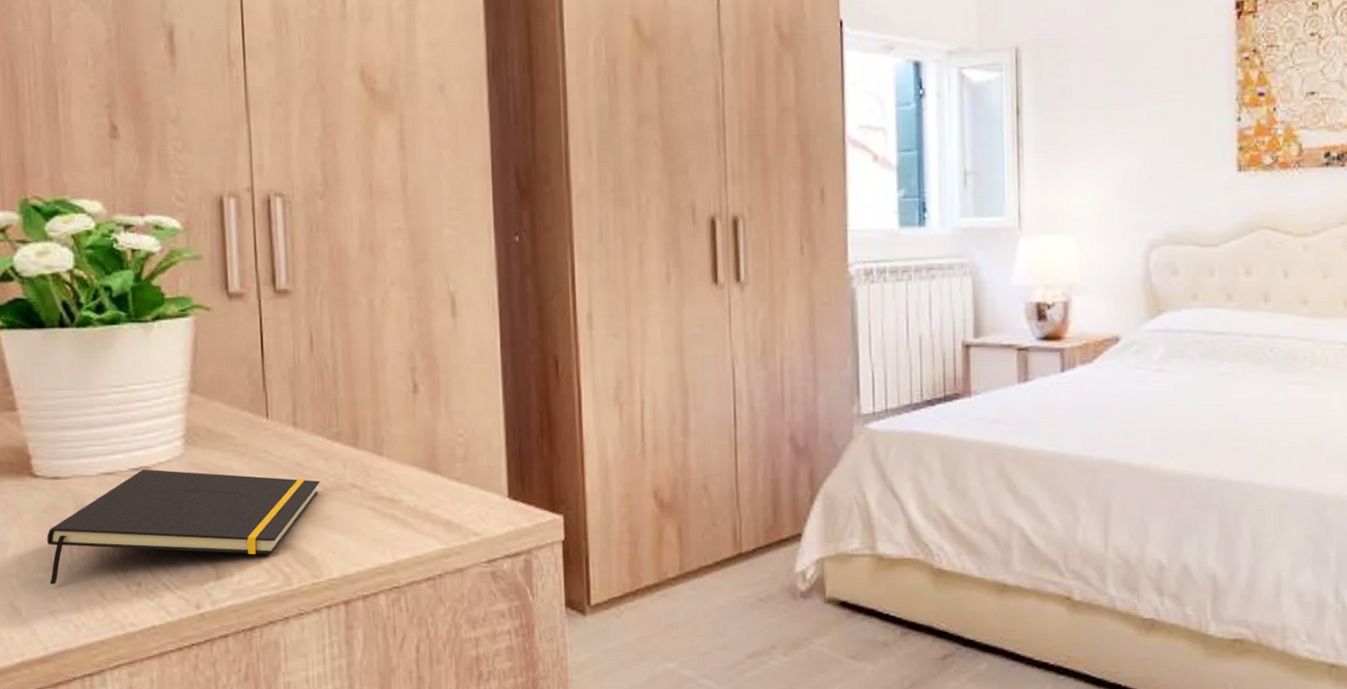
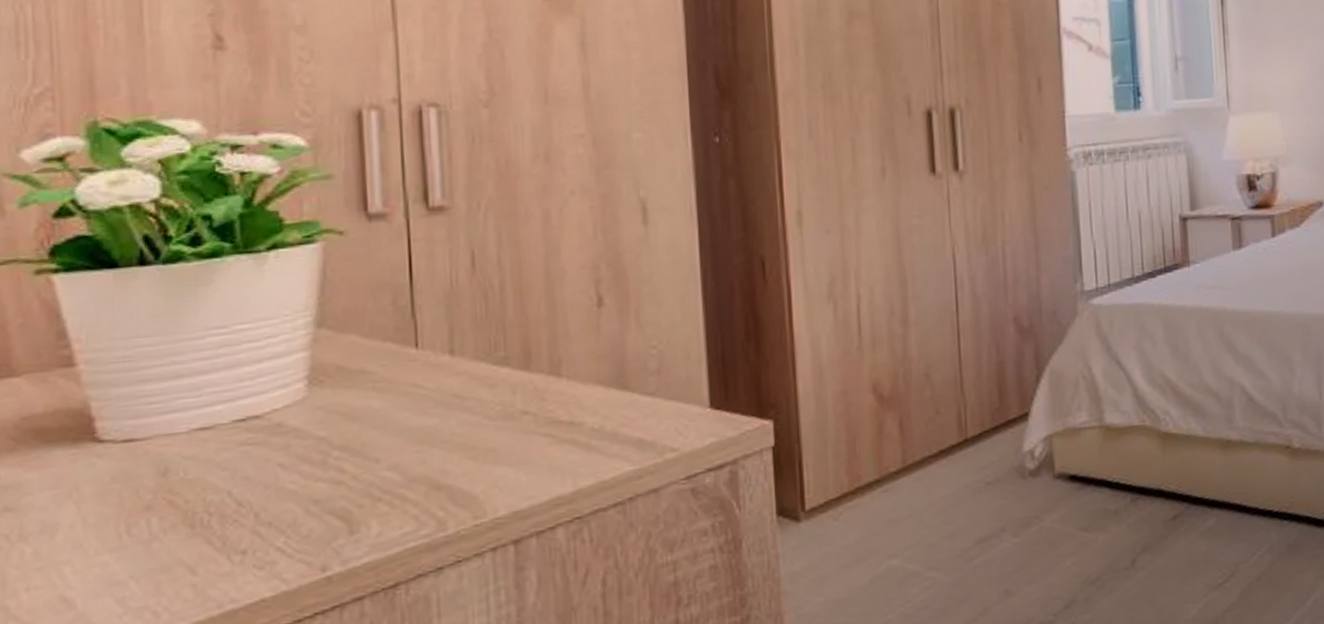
notepad: present [47,469,320,584] -> none [115,410,483,567]

